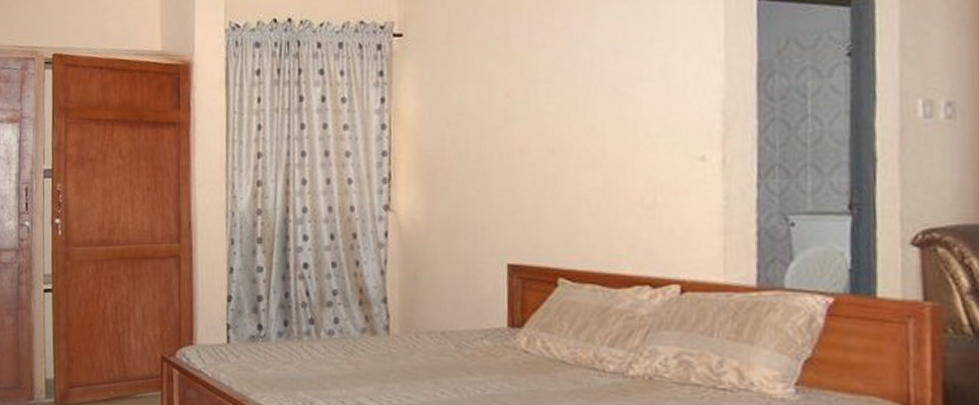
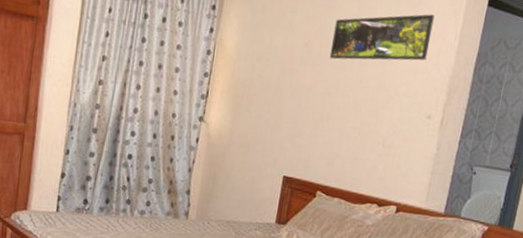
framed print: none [541,26,682,107] -> present [329,14,435,61]

